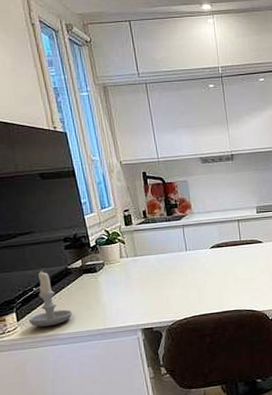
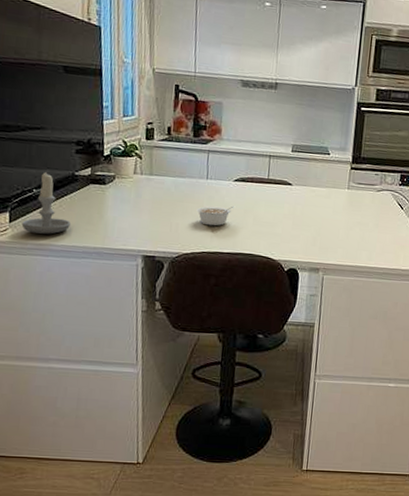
legume: none [182,270,216,292] -> present [196,206,235,226]

